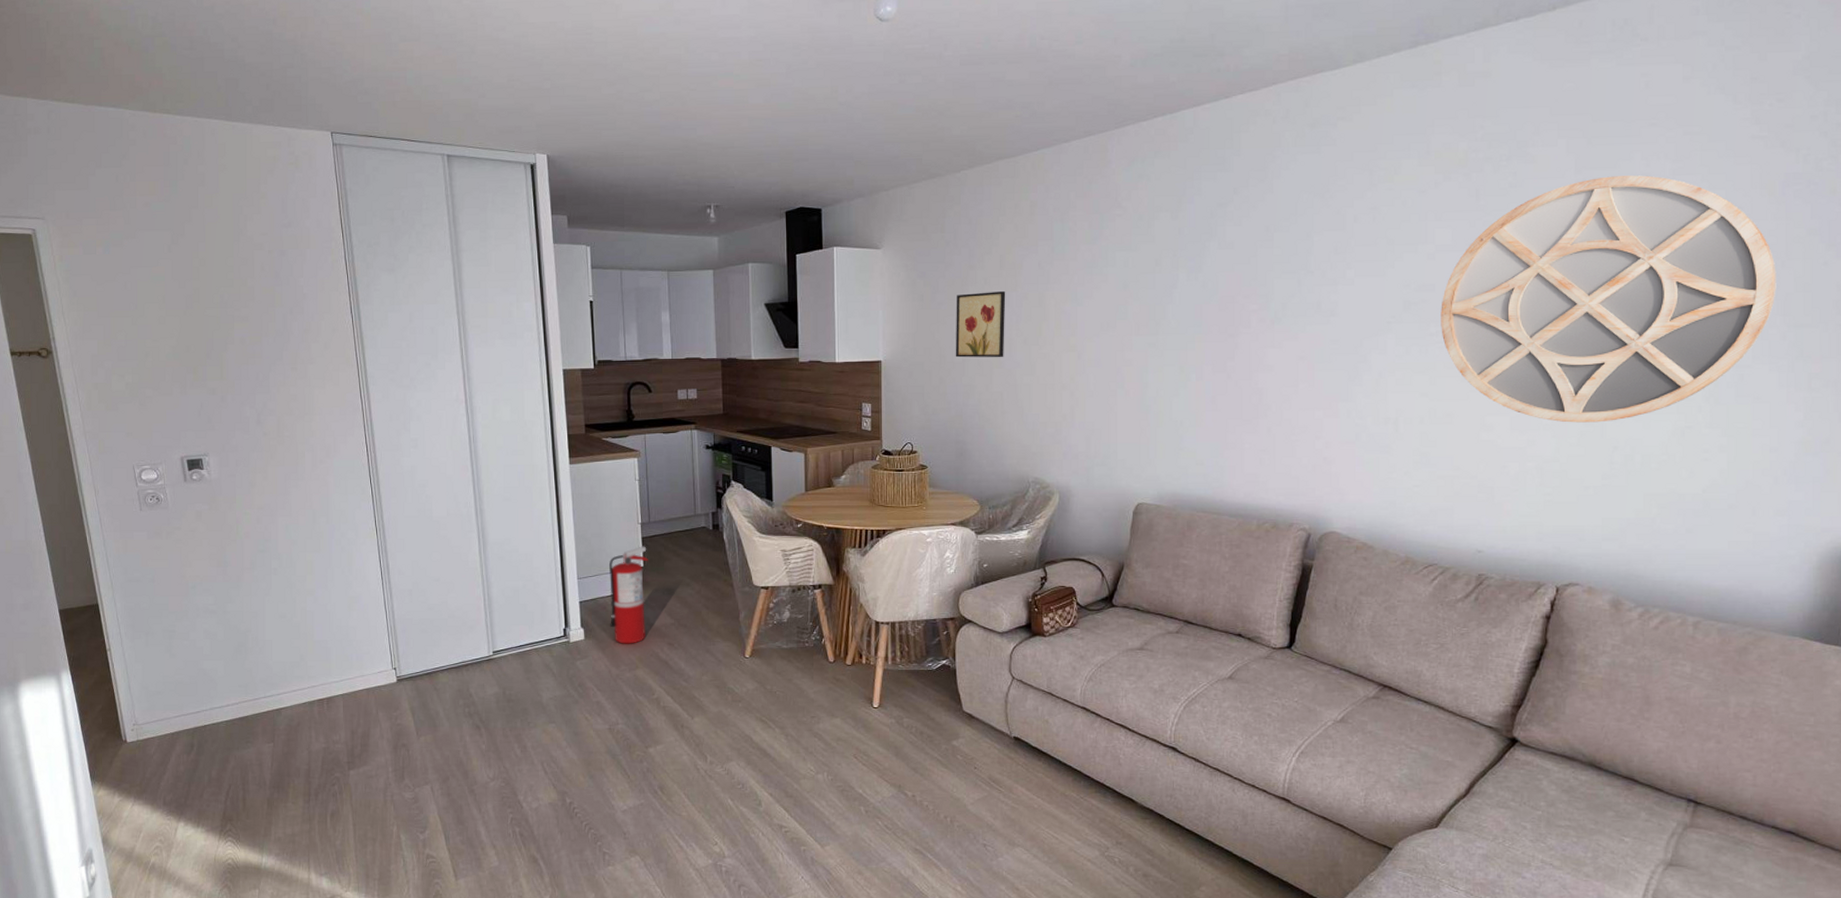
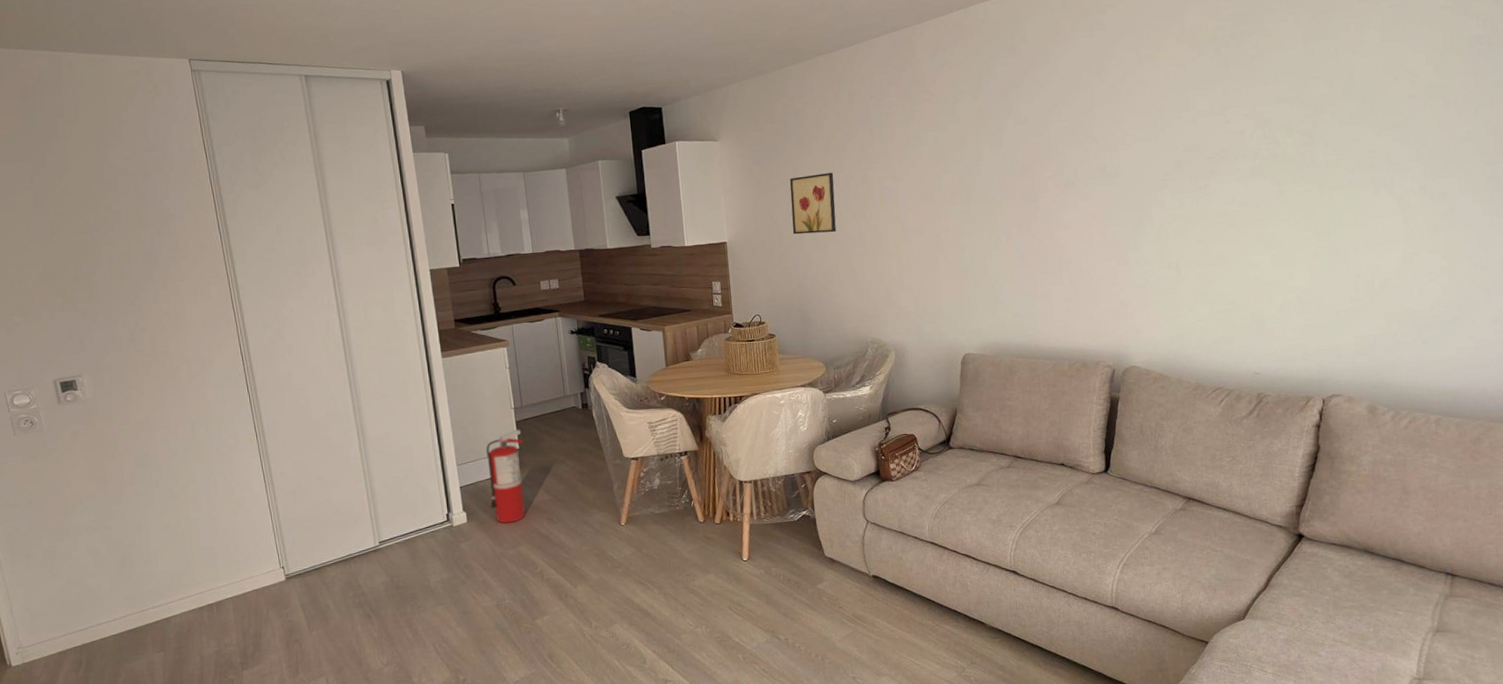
home mirror: present [1441,175,1776,423] -> none [1205,43,1473,257]

